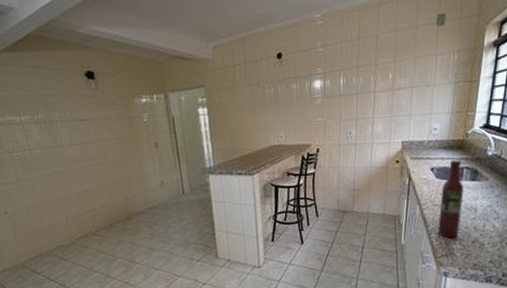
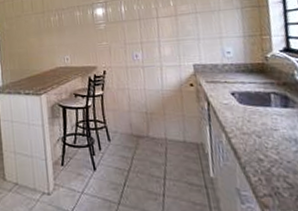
wine bottle: present [437,160,464,238] -> none [248,84,281,174]

